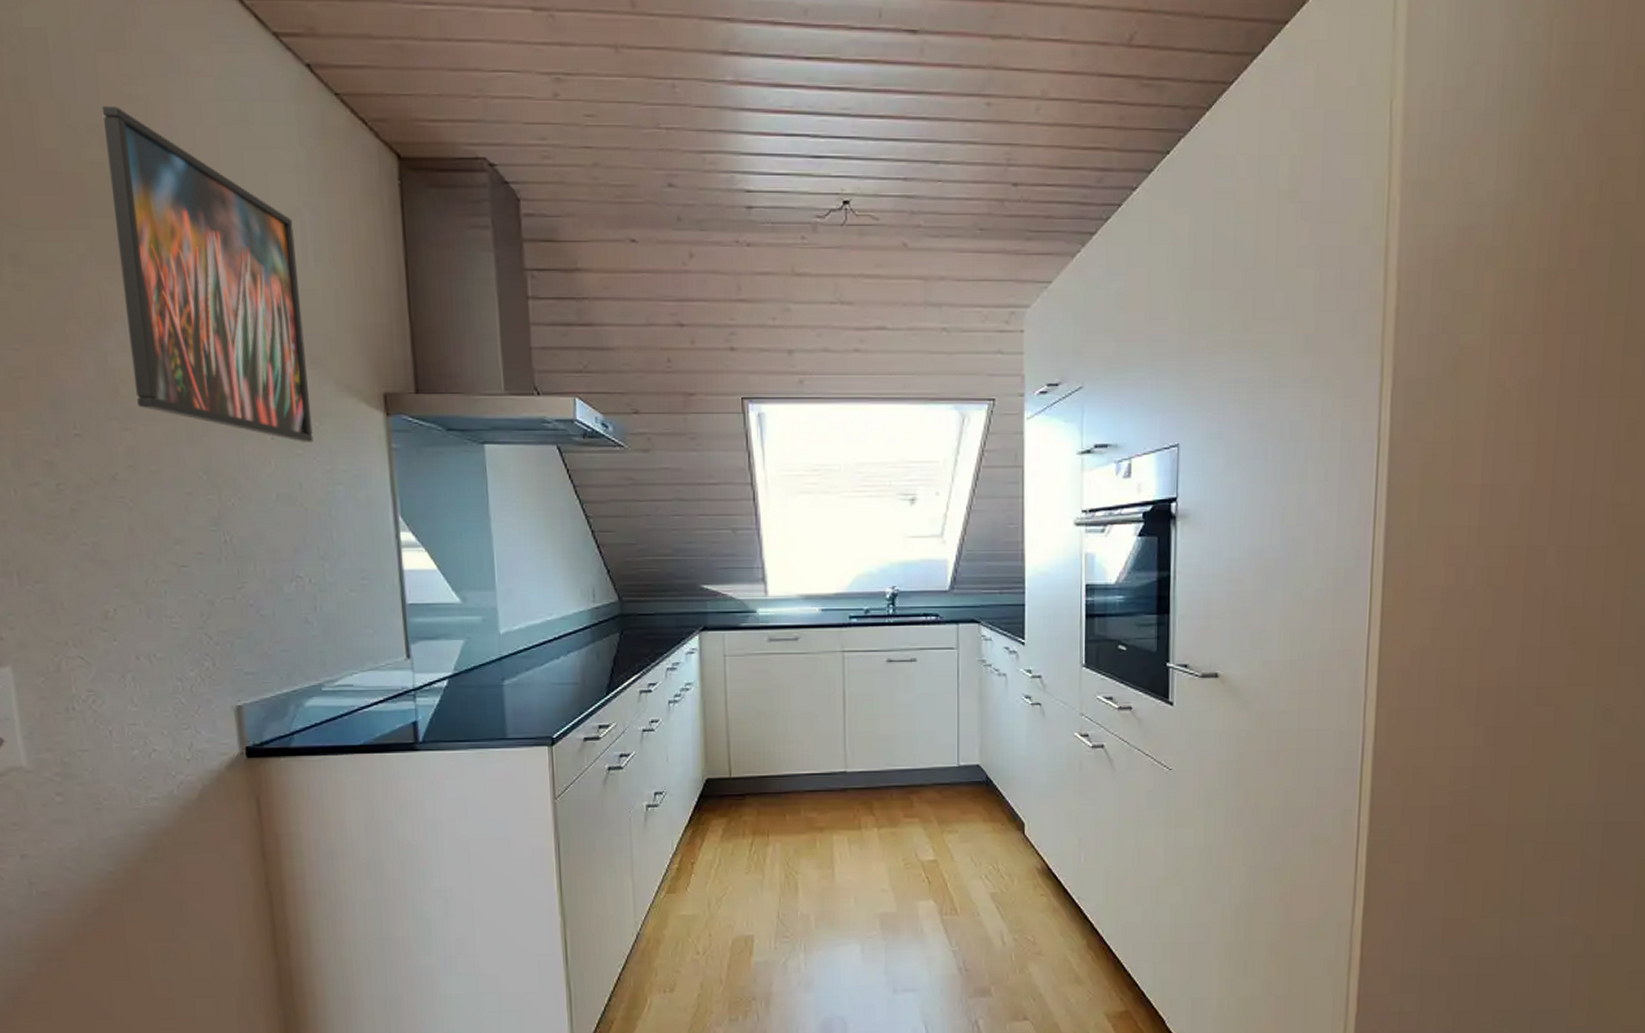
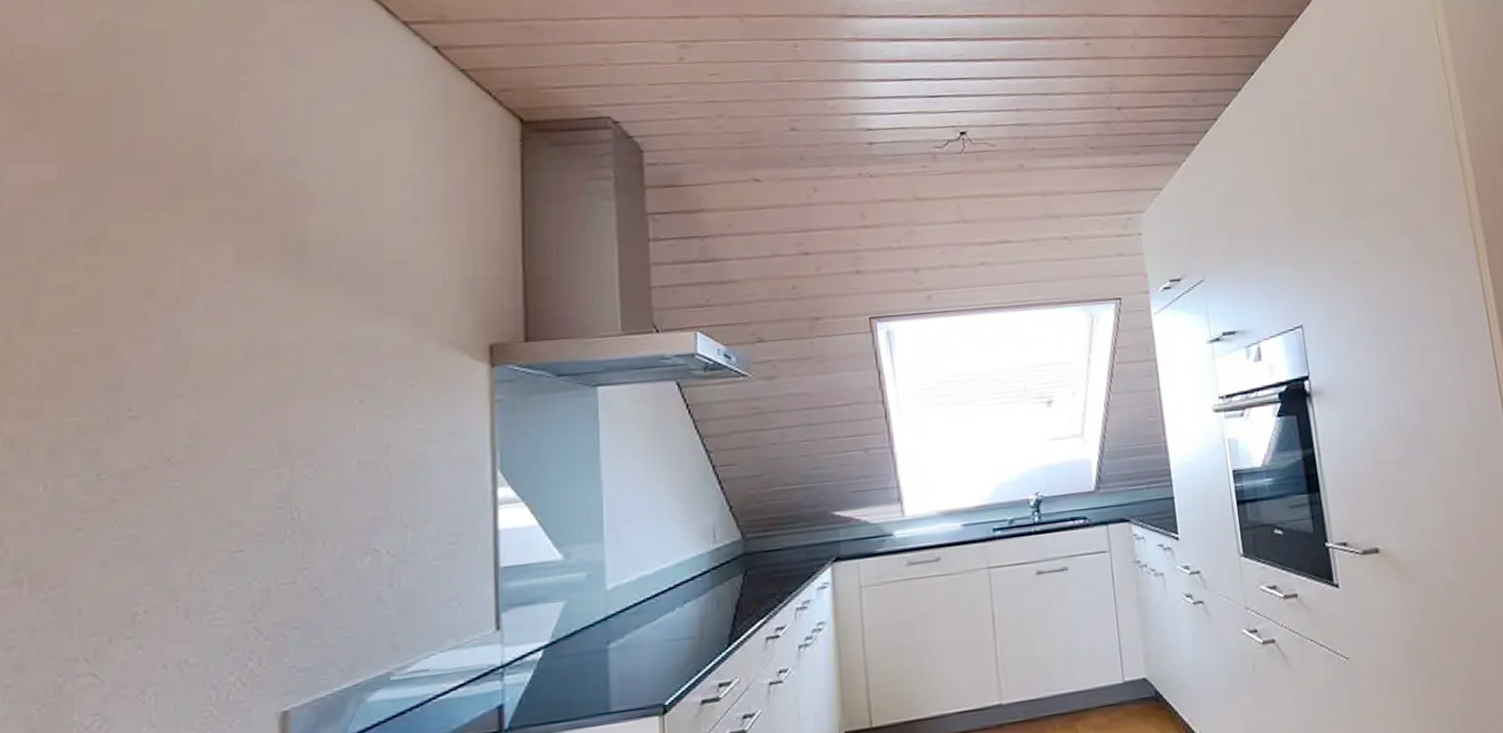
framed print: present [101,105,314,442] -> none [208,93,407,403]

